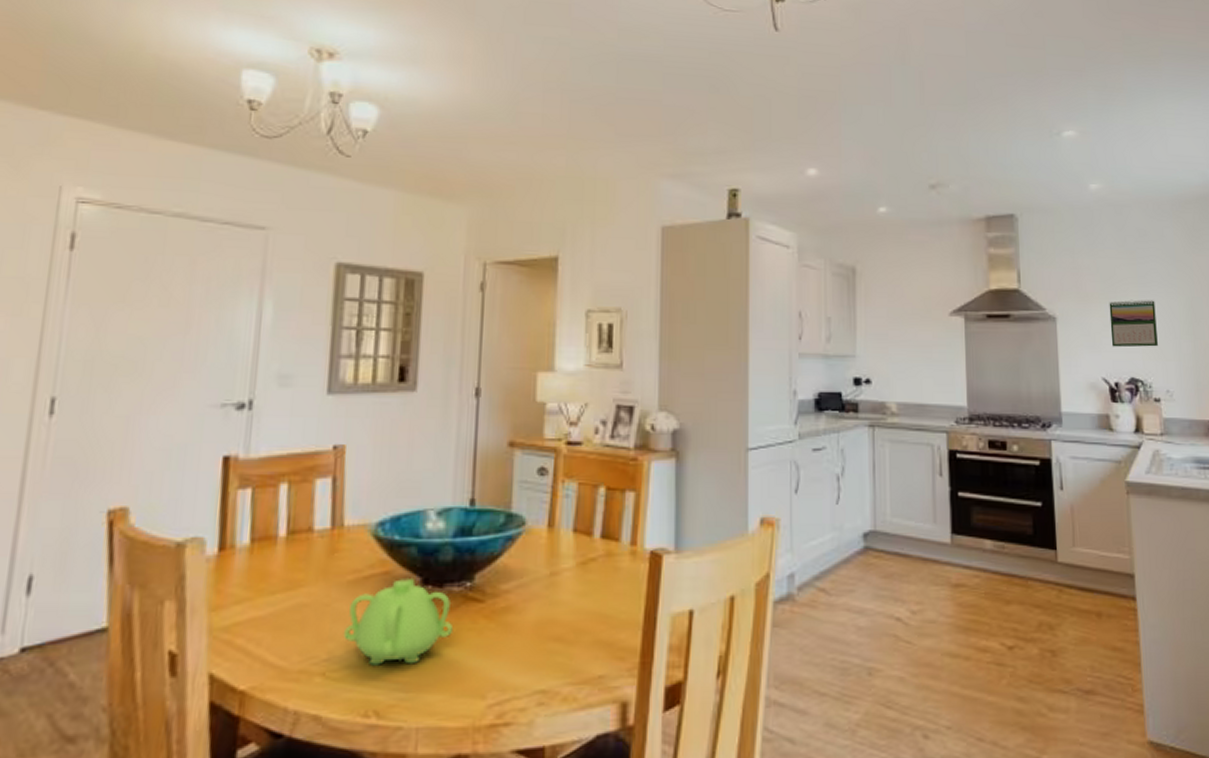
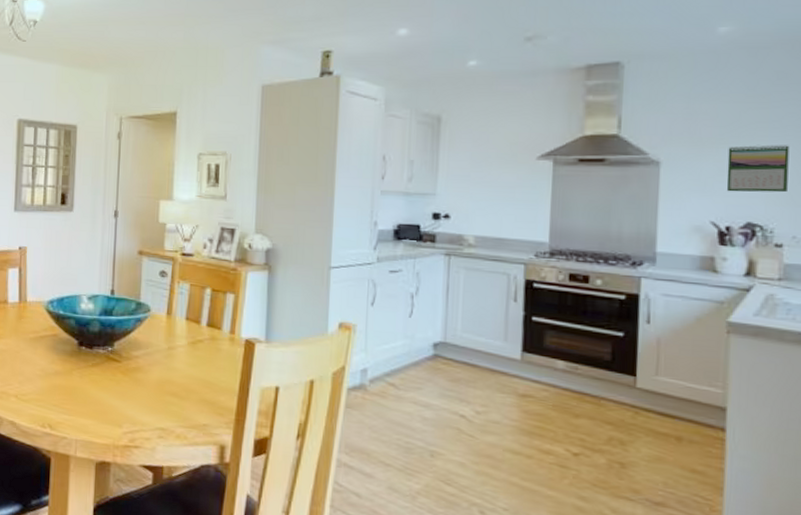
teapot: present [343,577,454,666] -> none [28,340,100,398]

